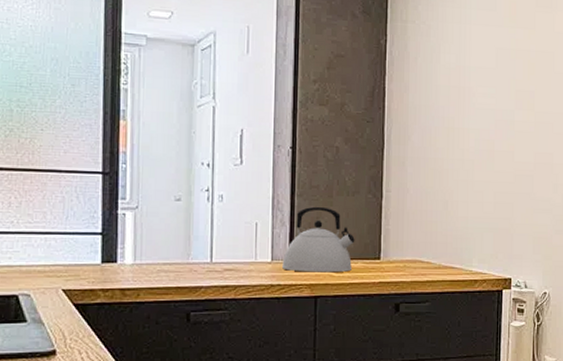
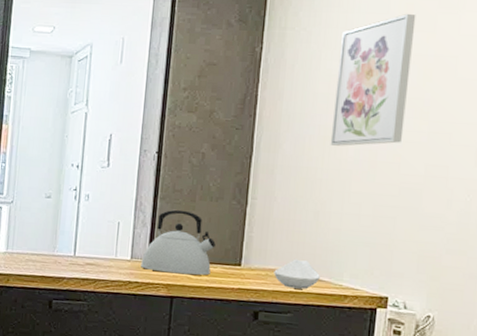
spoon rest: none [411,248,452,278] -> present [274,258,320,290]
wall art: none [453,10,519,137] -> present [330,13,416,146]

